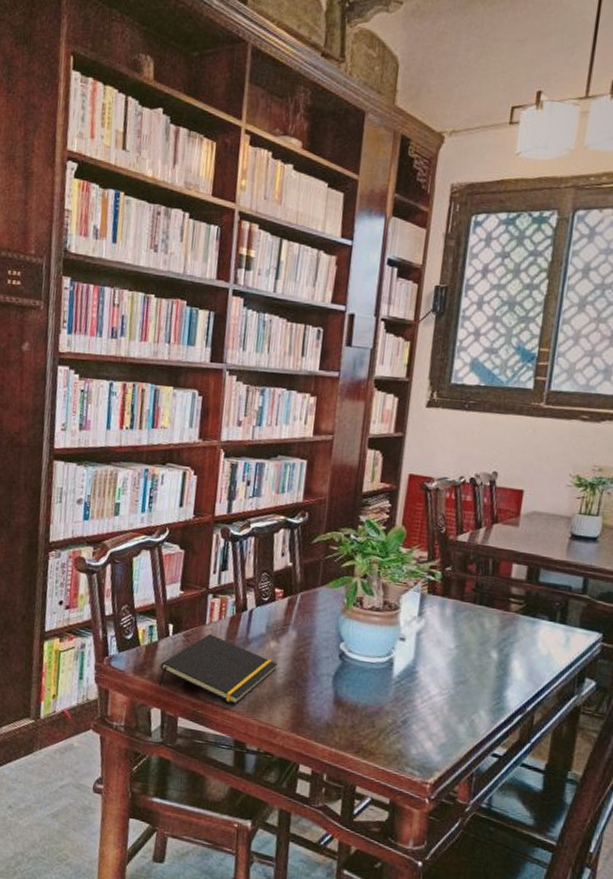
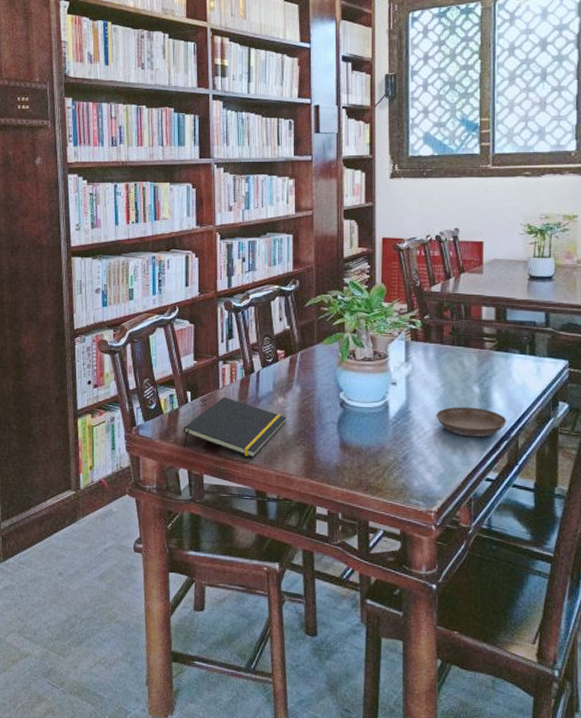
saucer: none [445,671,524,709] -> present [436,406,507,437]

